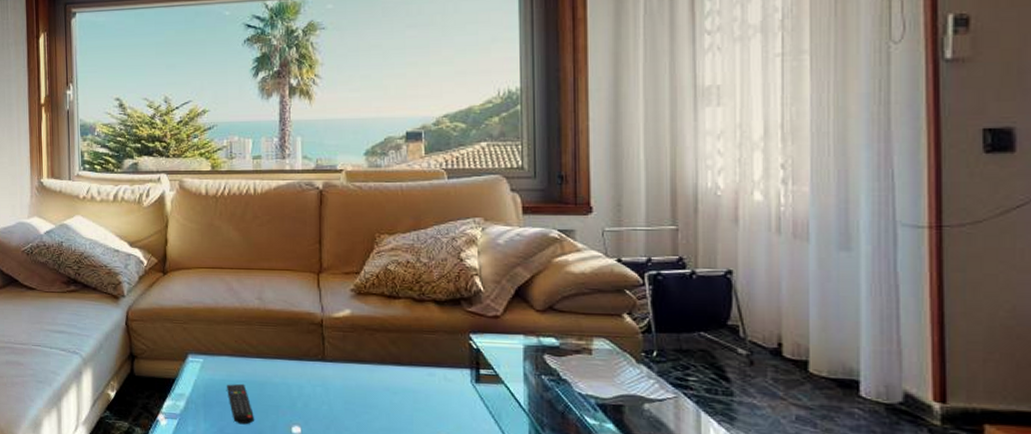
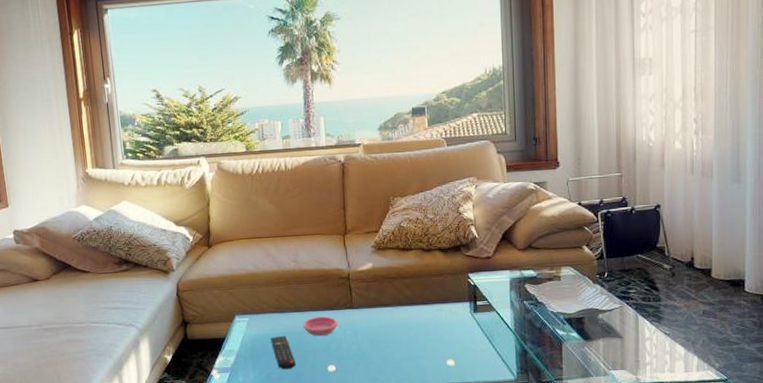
saucer: none [265,366,306,390] -> present [302,316,338,337]

